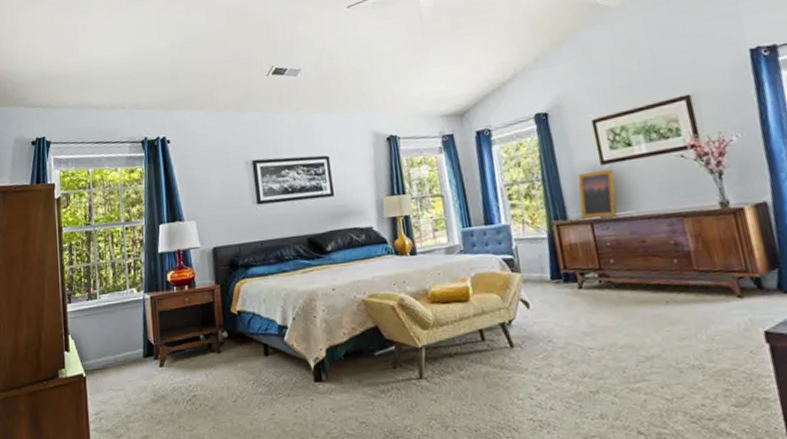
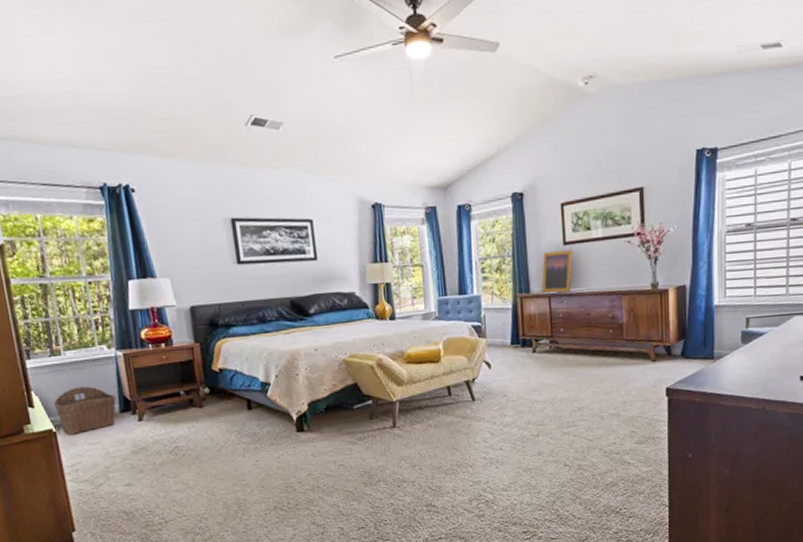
wicker basket: none [86,330,141,381] -> present [53,386,116,435]

